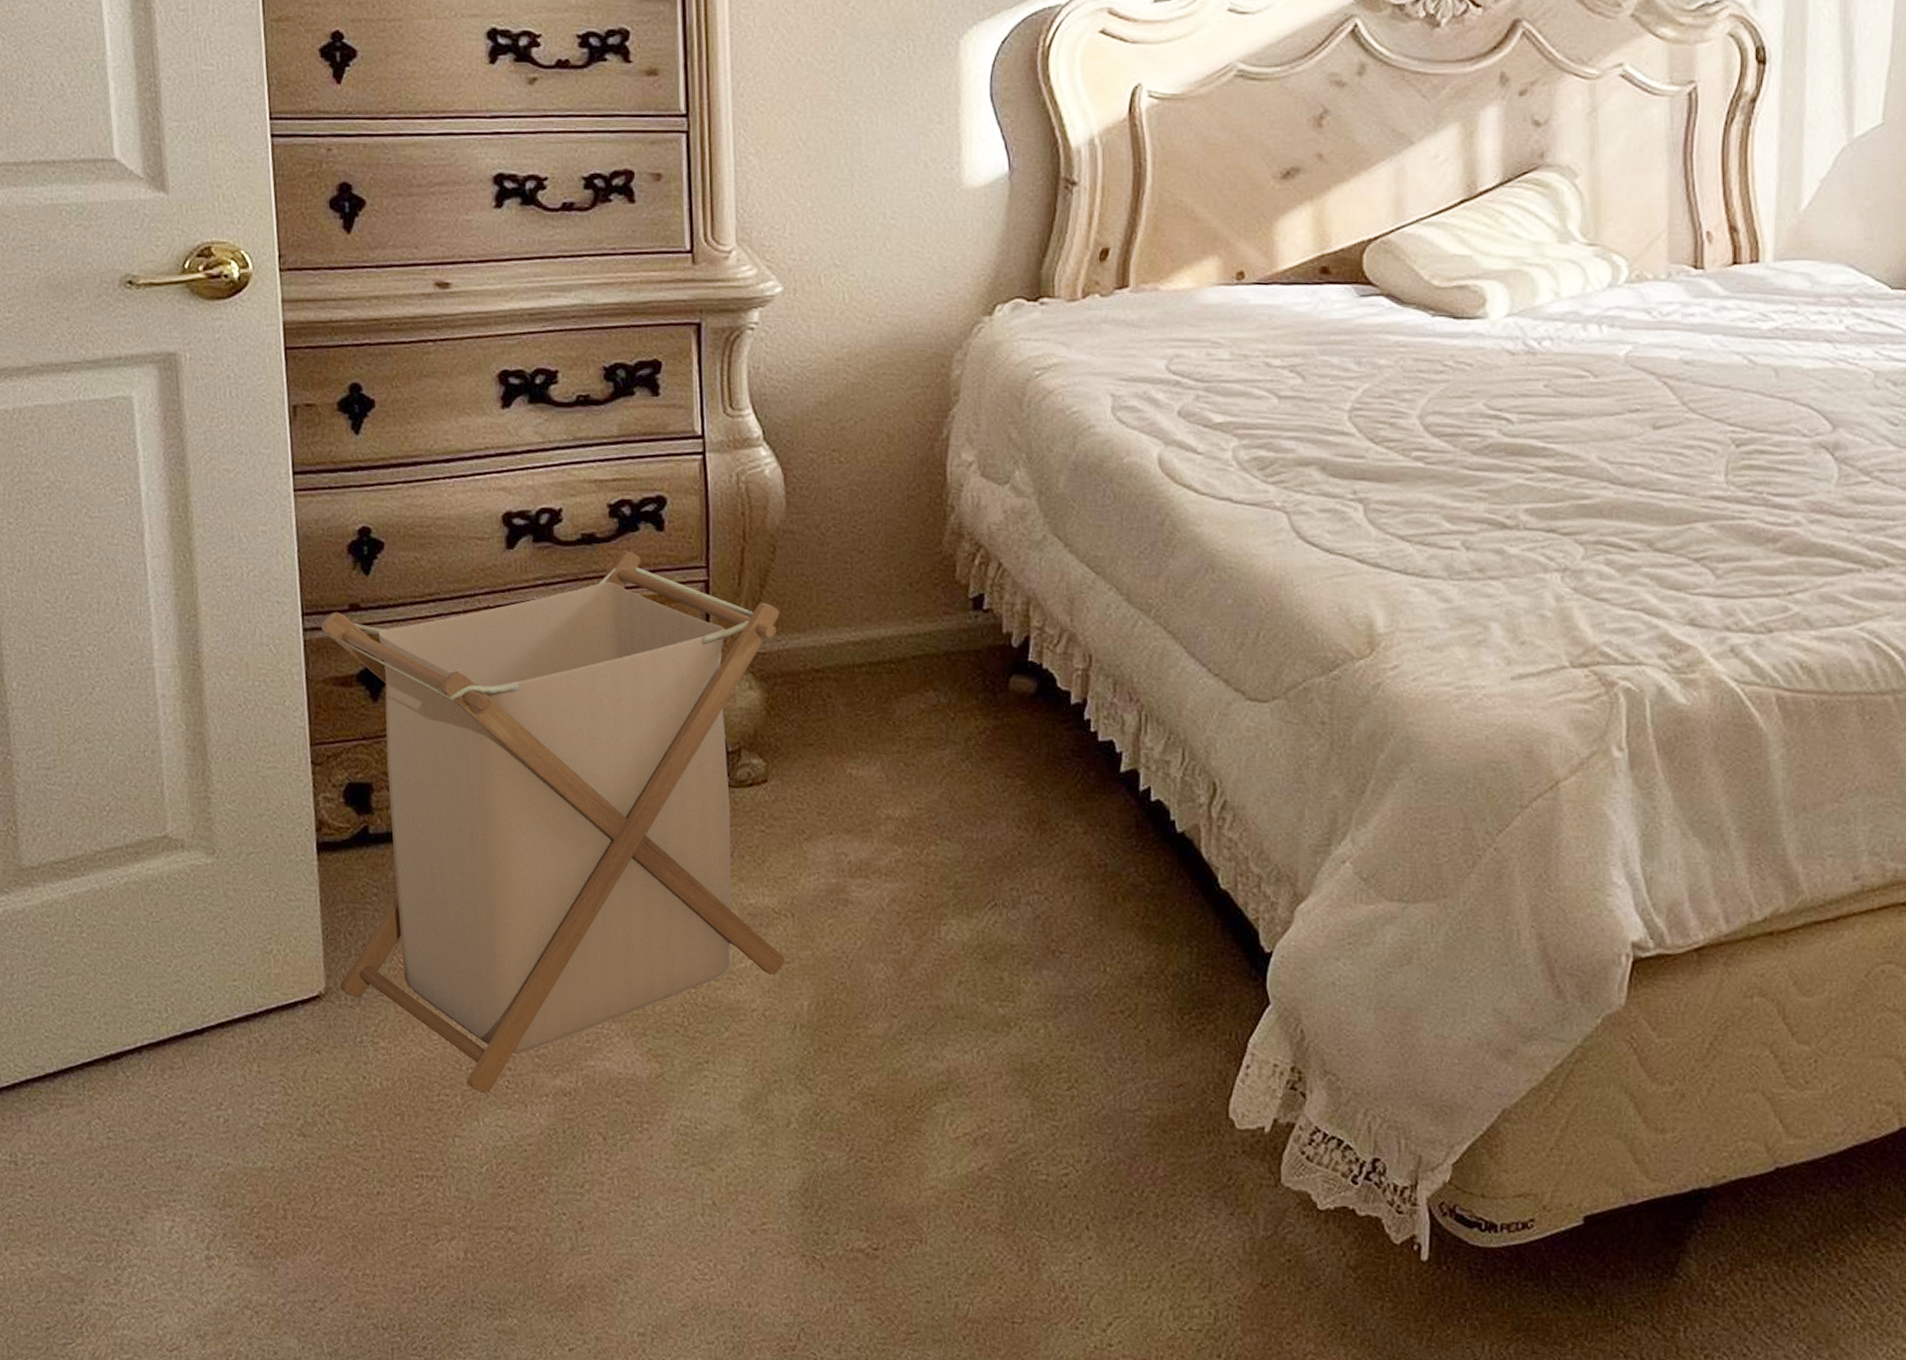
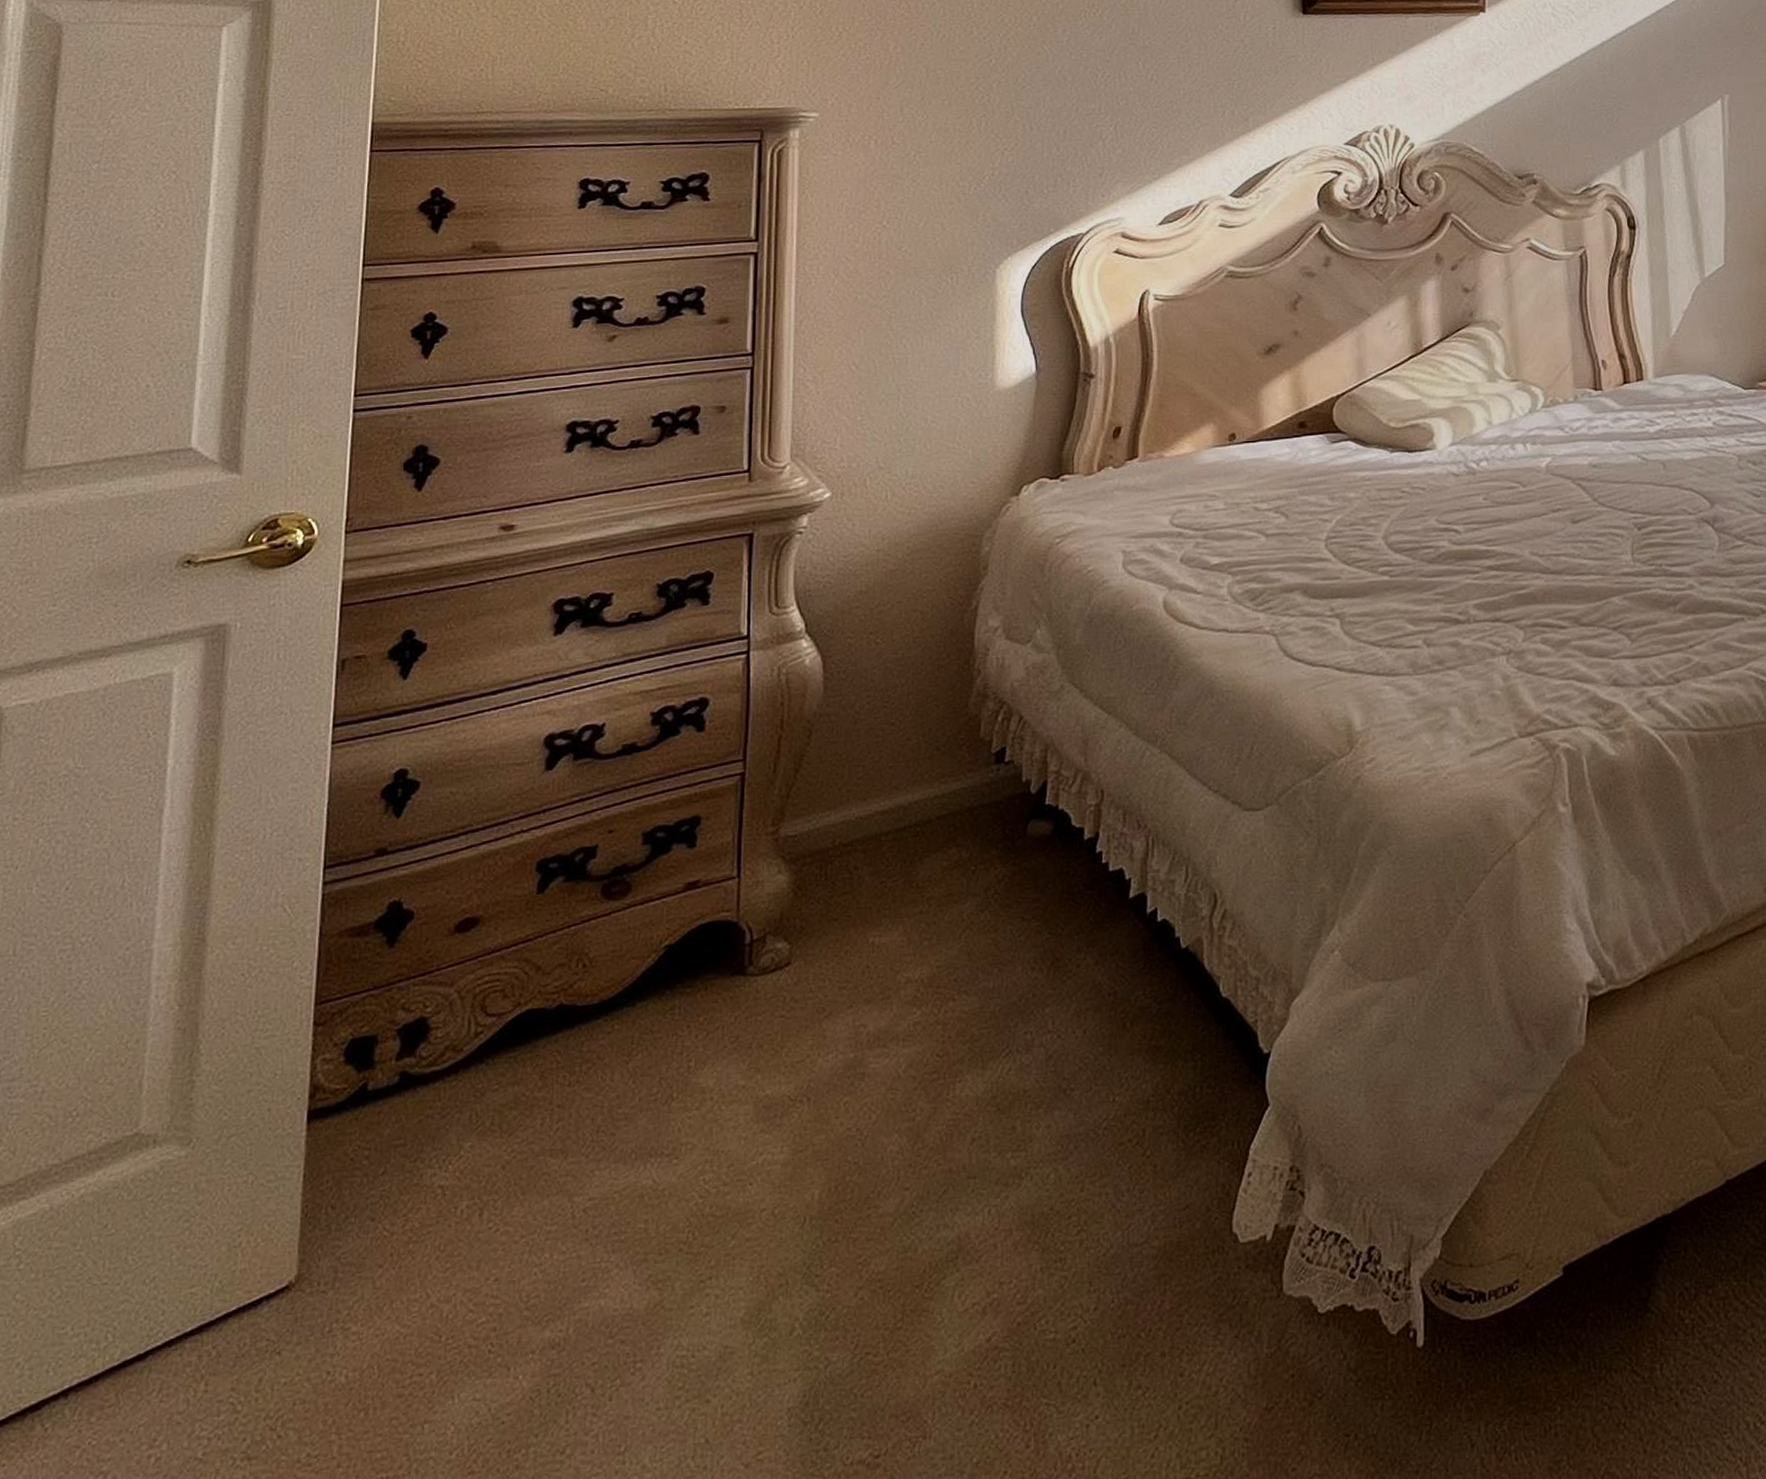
laundry basket: present [321,549,784,1093] -> none [313,754,813,1364]

